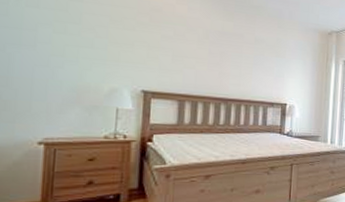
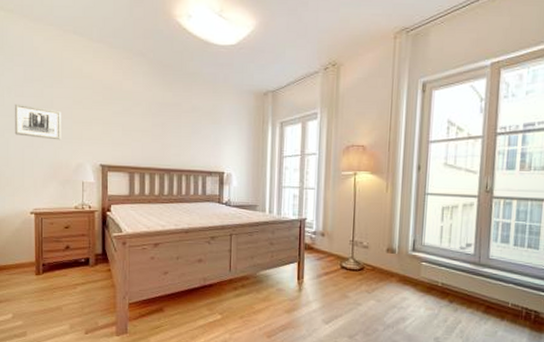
wall art: none [21,14,93,61] -> present [14,103,62,140]

